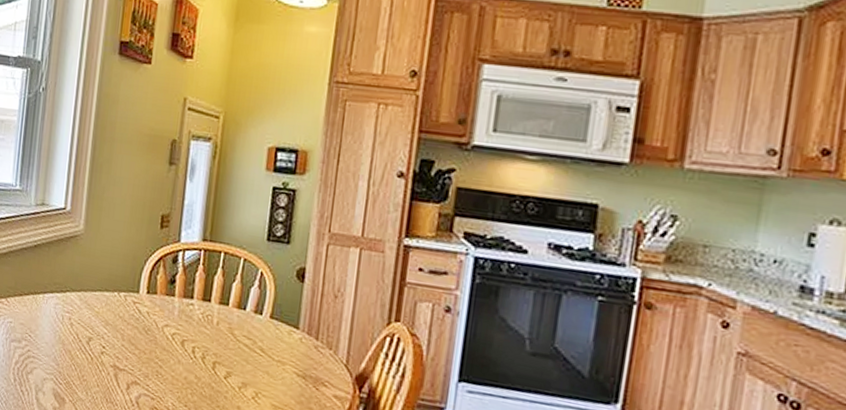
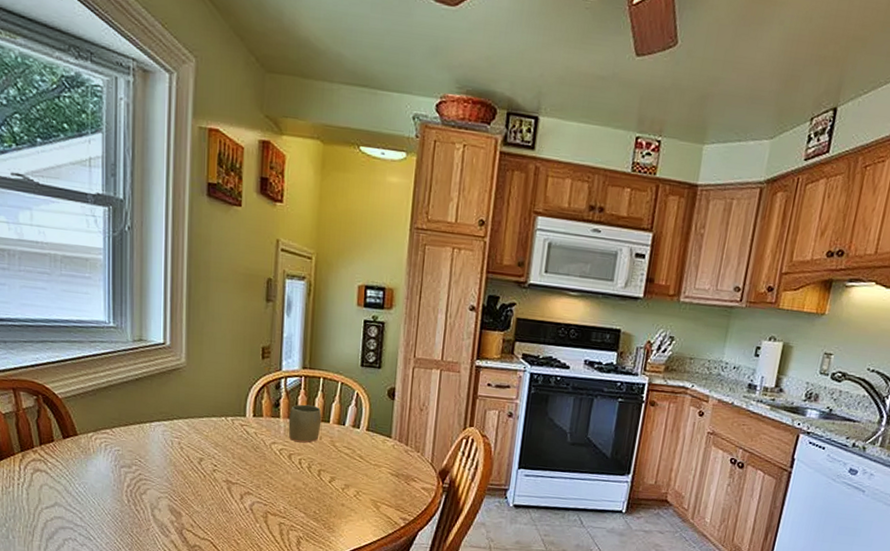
mug: none [183,282,221,328] -> present [288,404,322,443]

